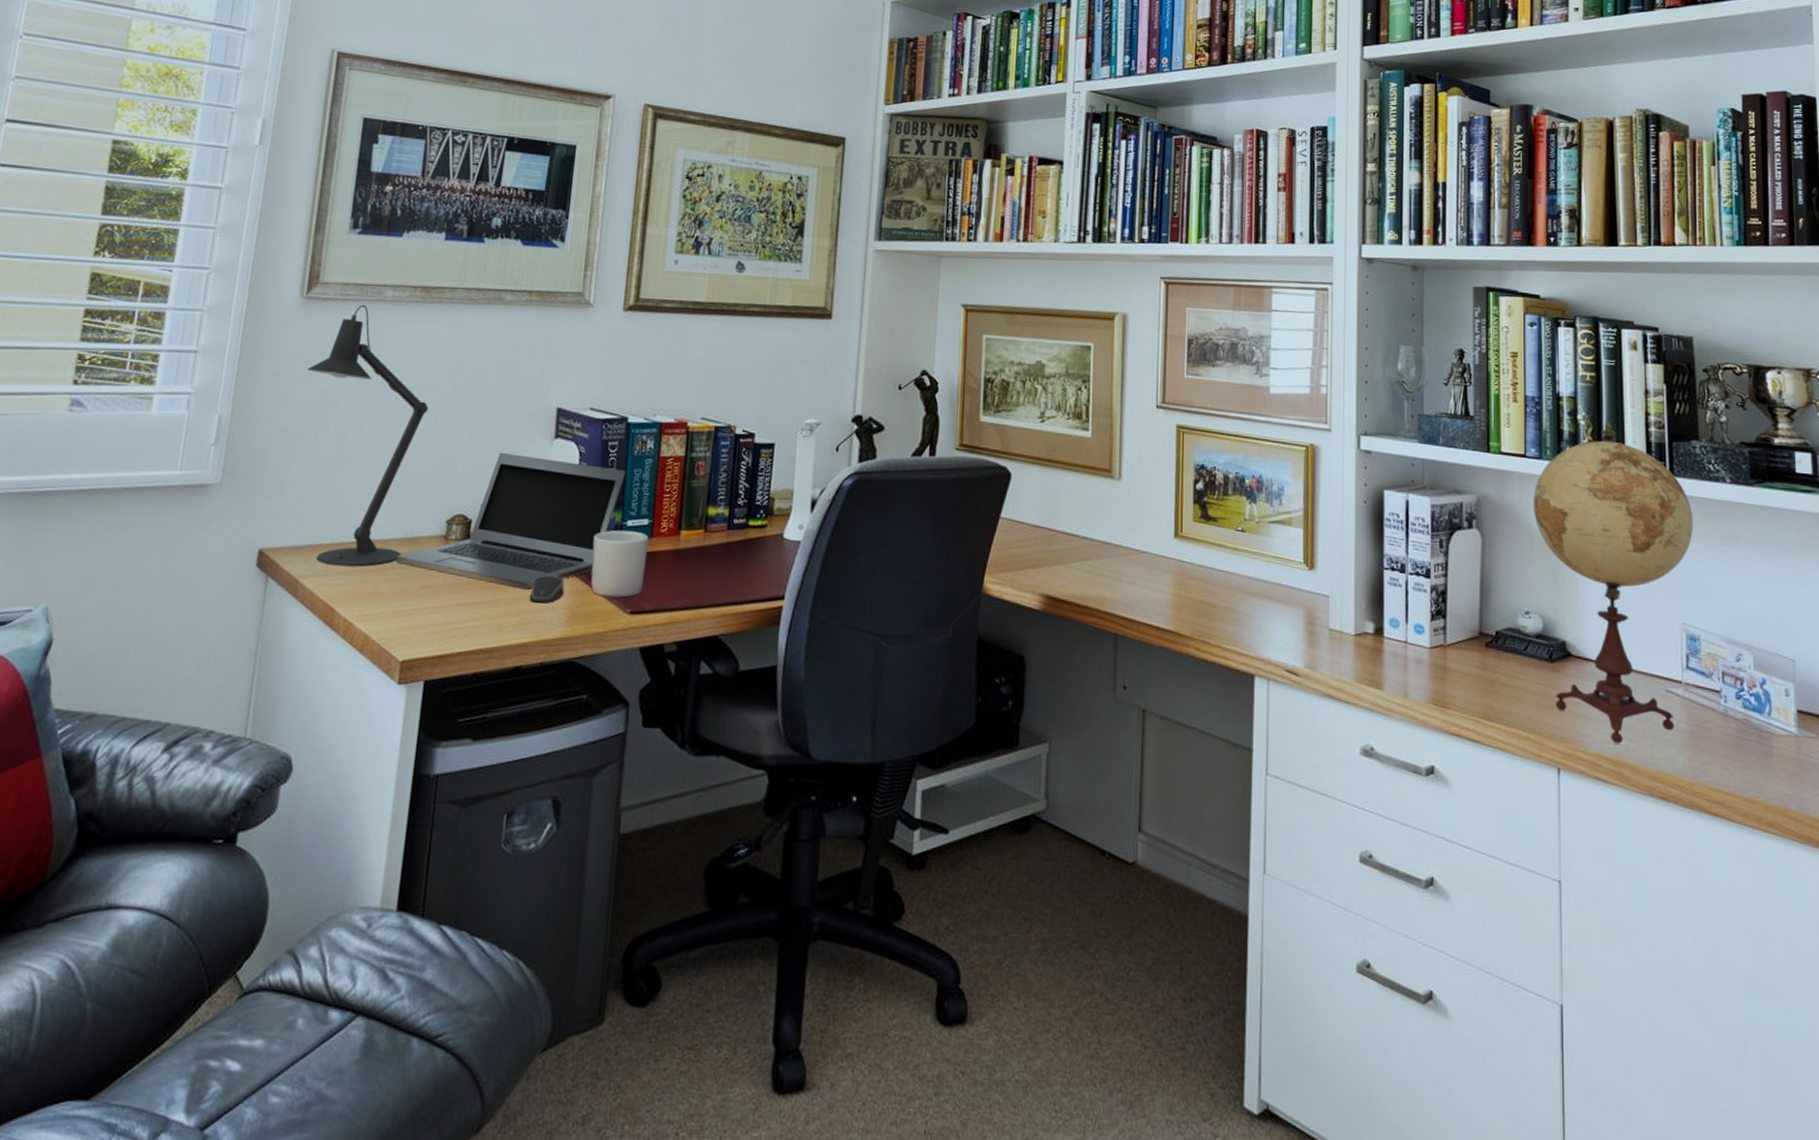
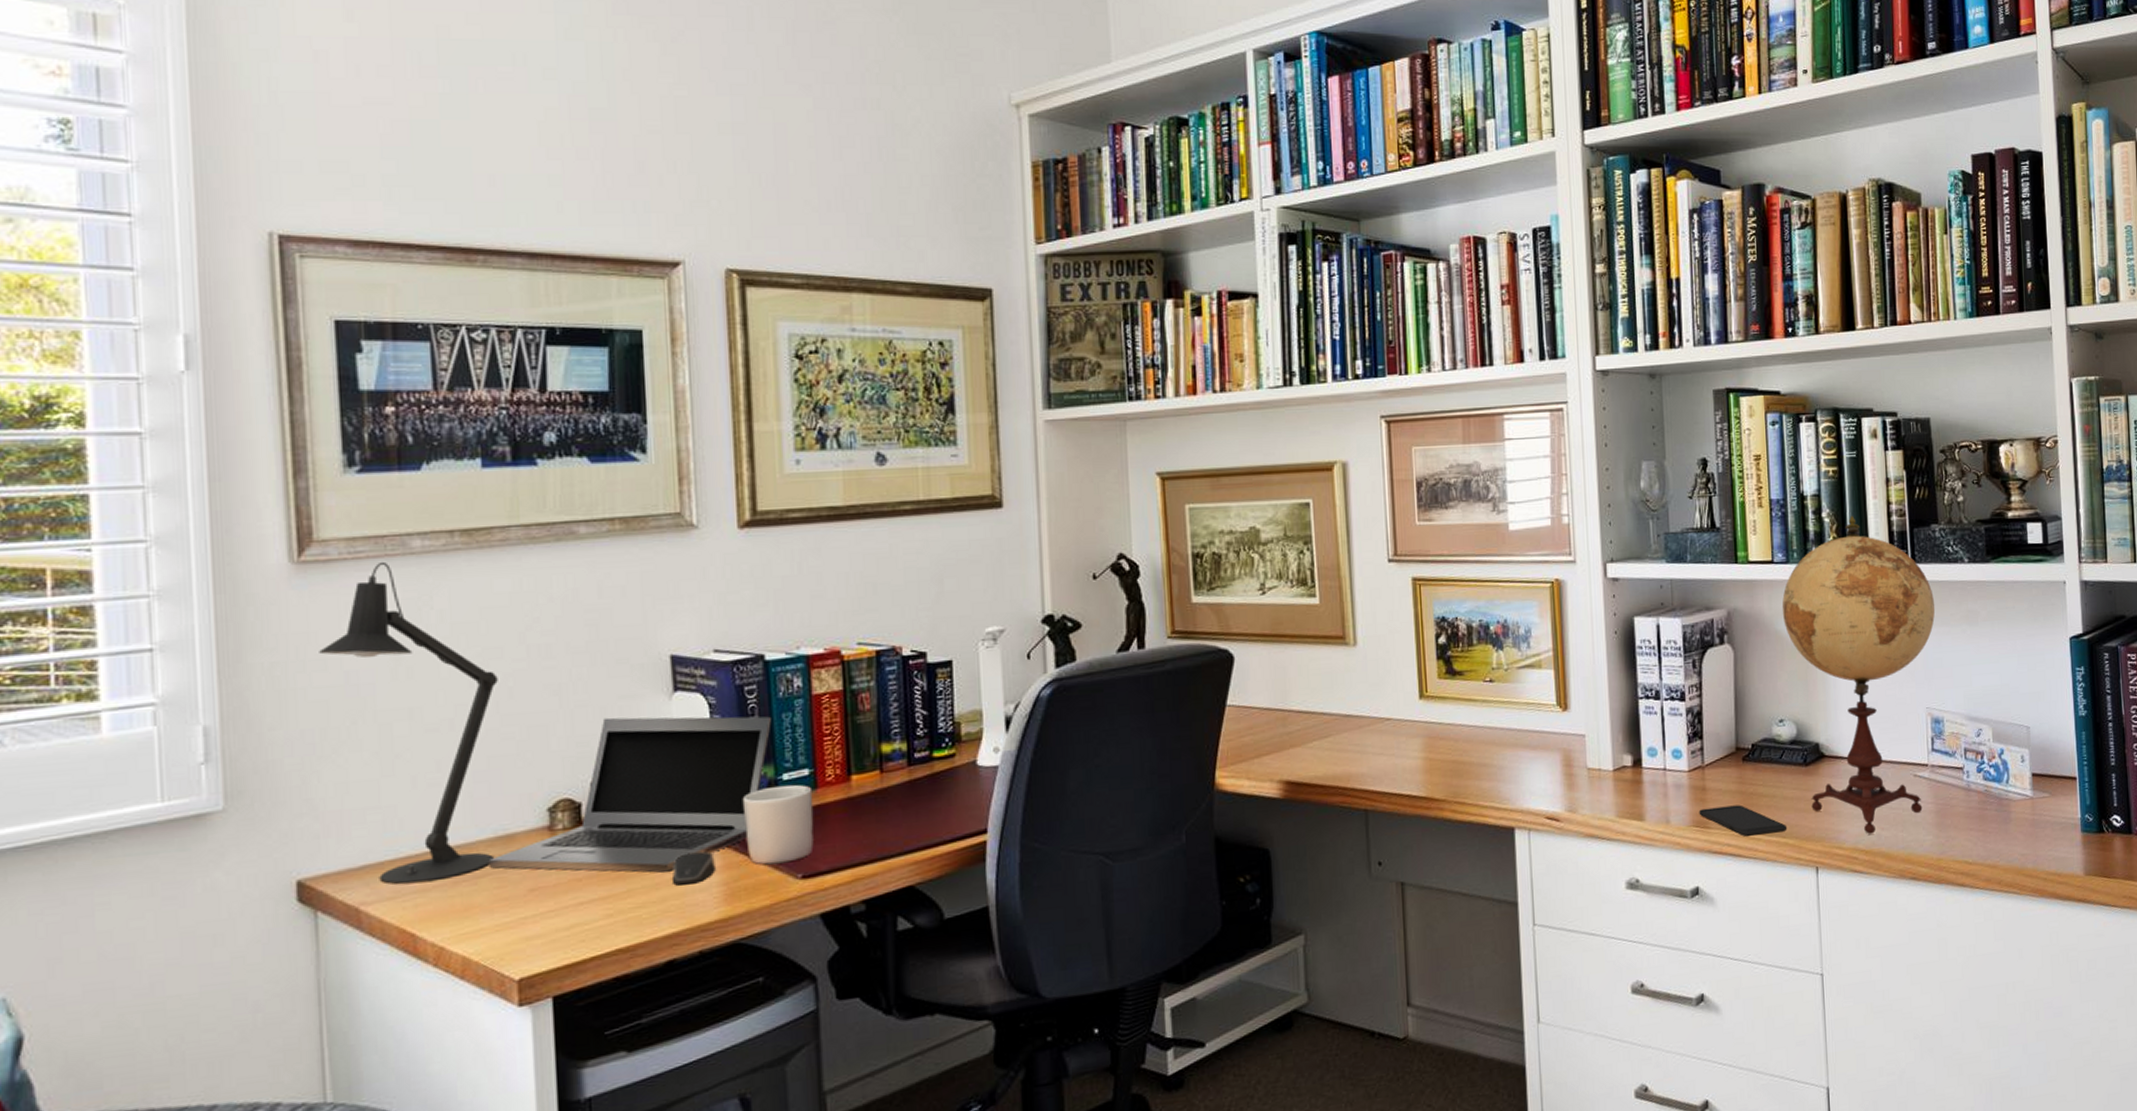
mobile phone: none [1438,688,1529,726] -> present [1699,805,1788,838]

